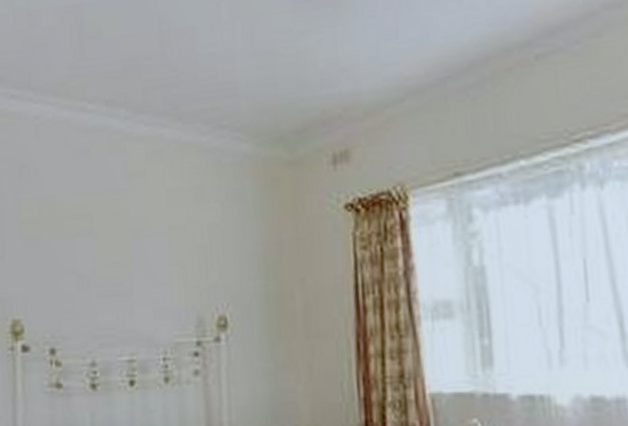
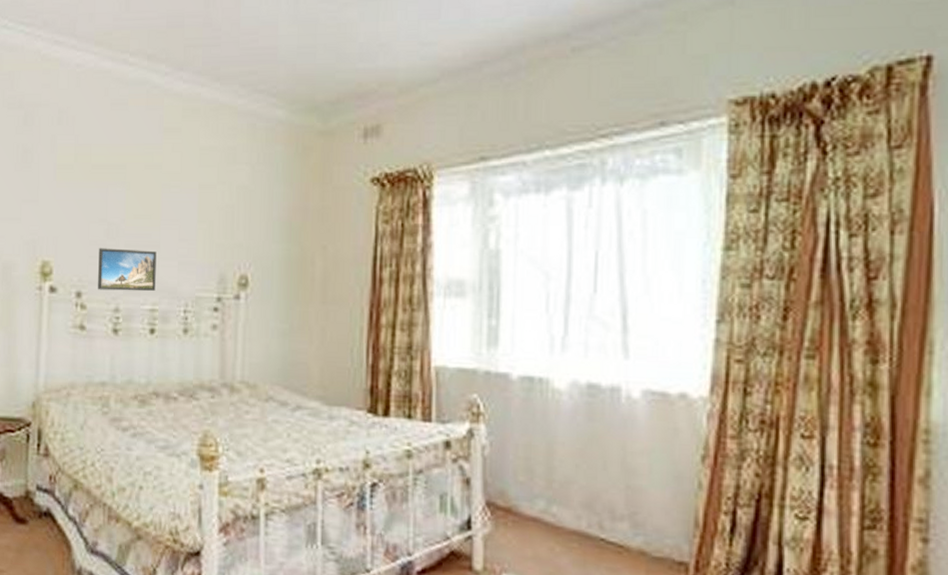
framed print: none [70,299,132,345] -> present [98,248,157,292]

